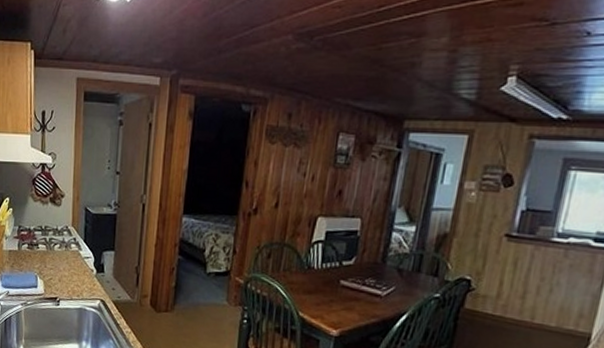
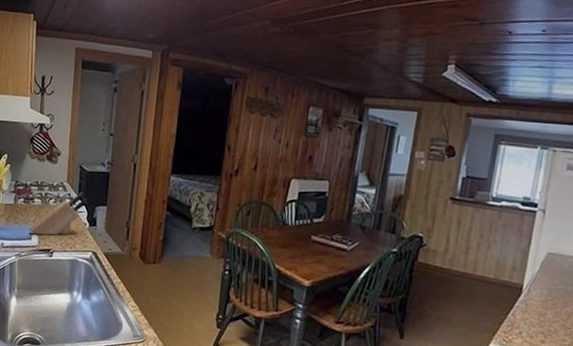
knife block: none [34,235,95,283] -> present [29,191,88,235]

